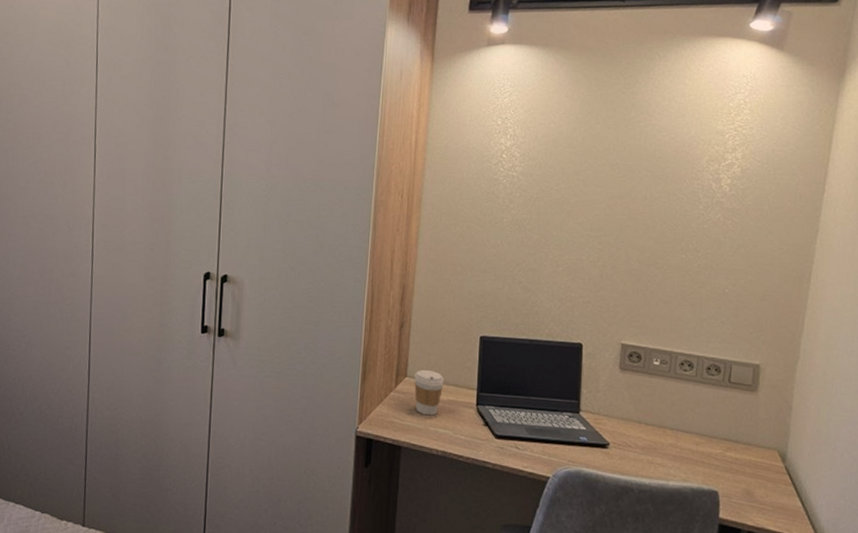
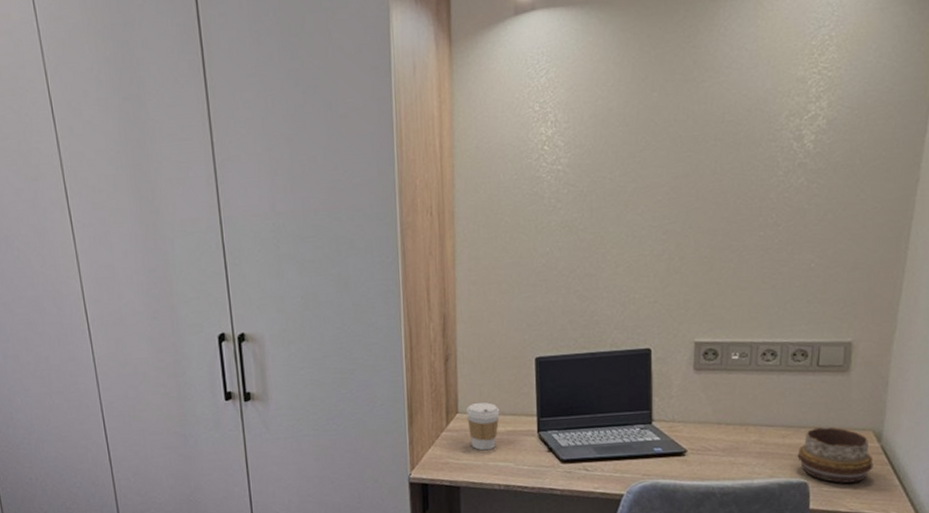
decorative bowl: none [709,440,778,498] -> present [797,427,873,483]

